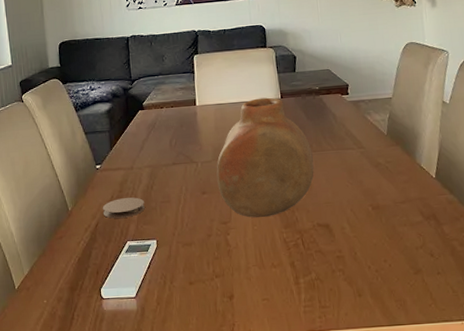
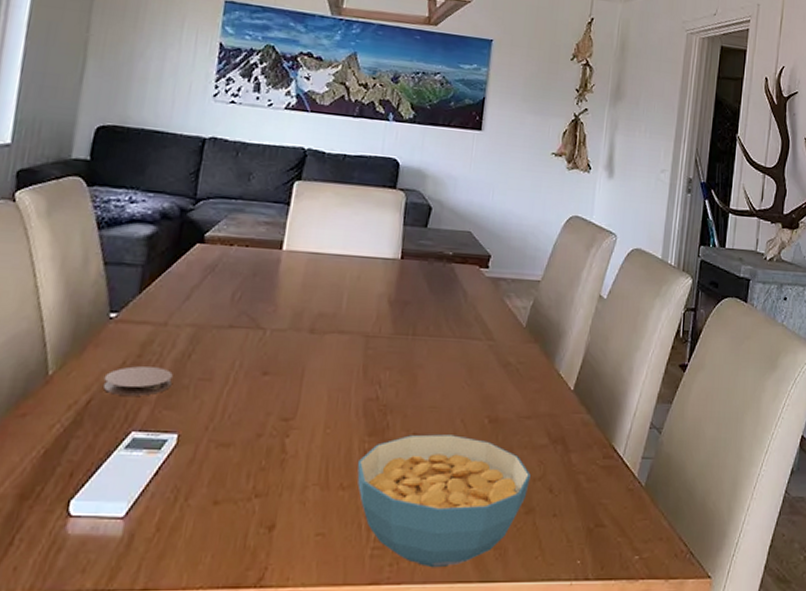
vase: present [216,97,314,218] -> none [287,253,428,417]
cereal bowl: none [280,221,414,318] -> present [357,434,531,568]

